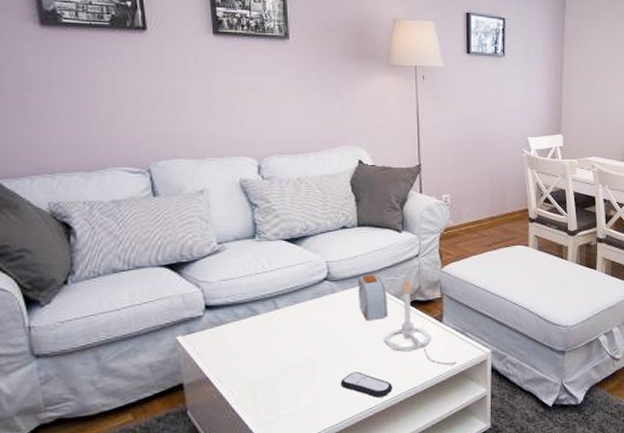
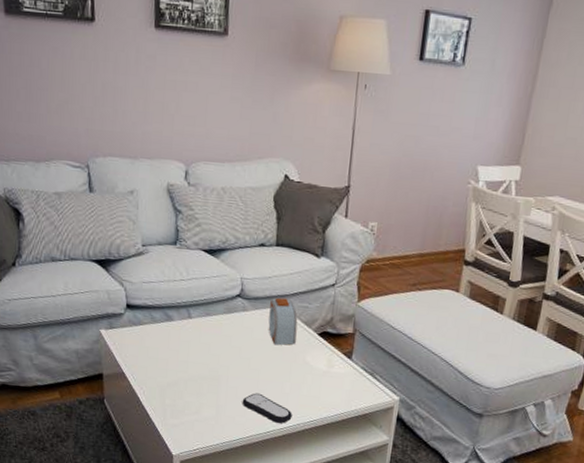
lamp base: present [384,280,457,366] -> none [289,309,362,406]

